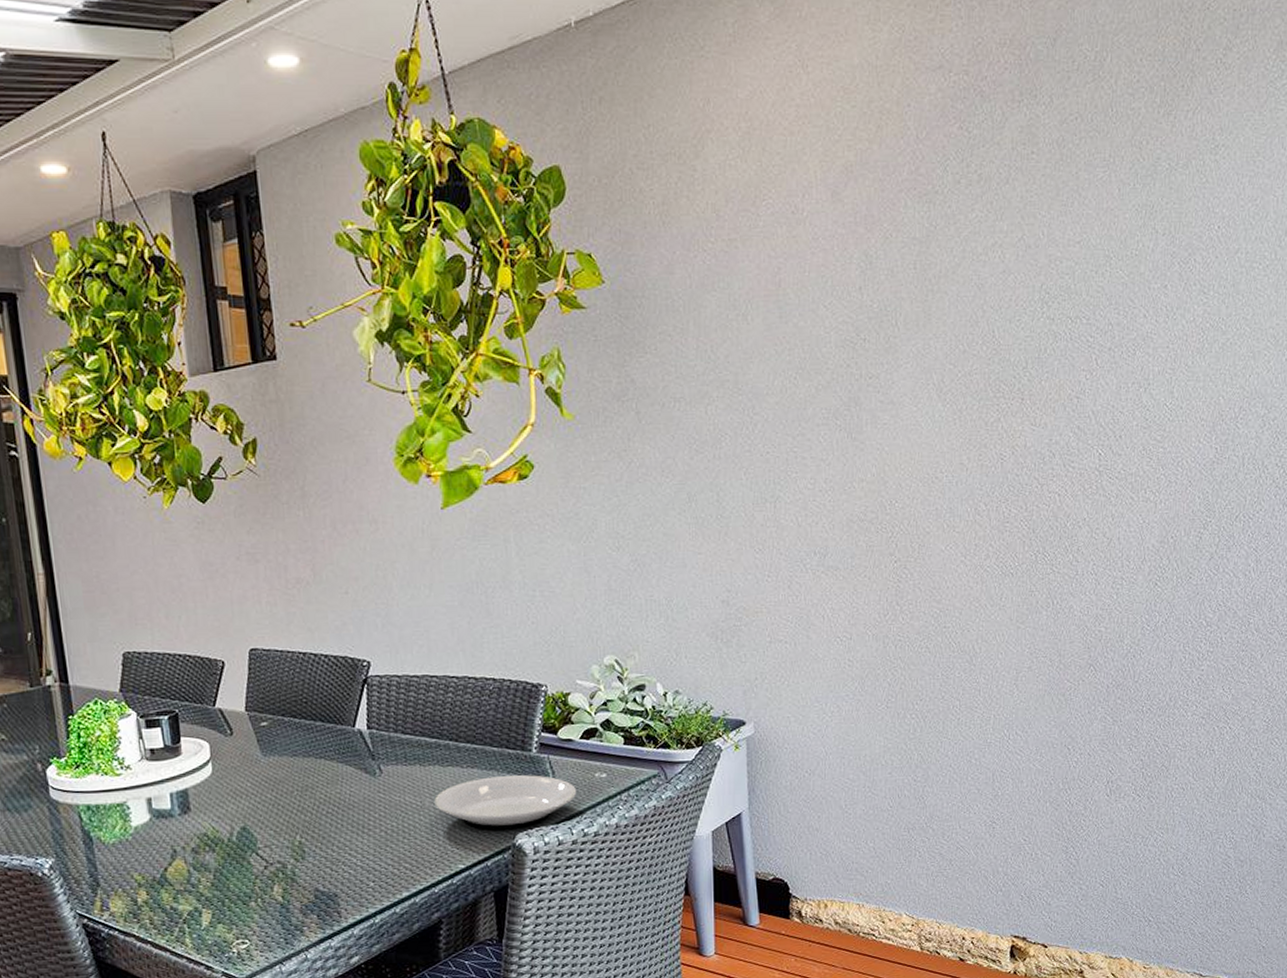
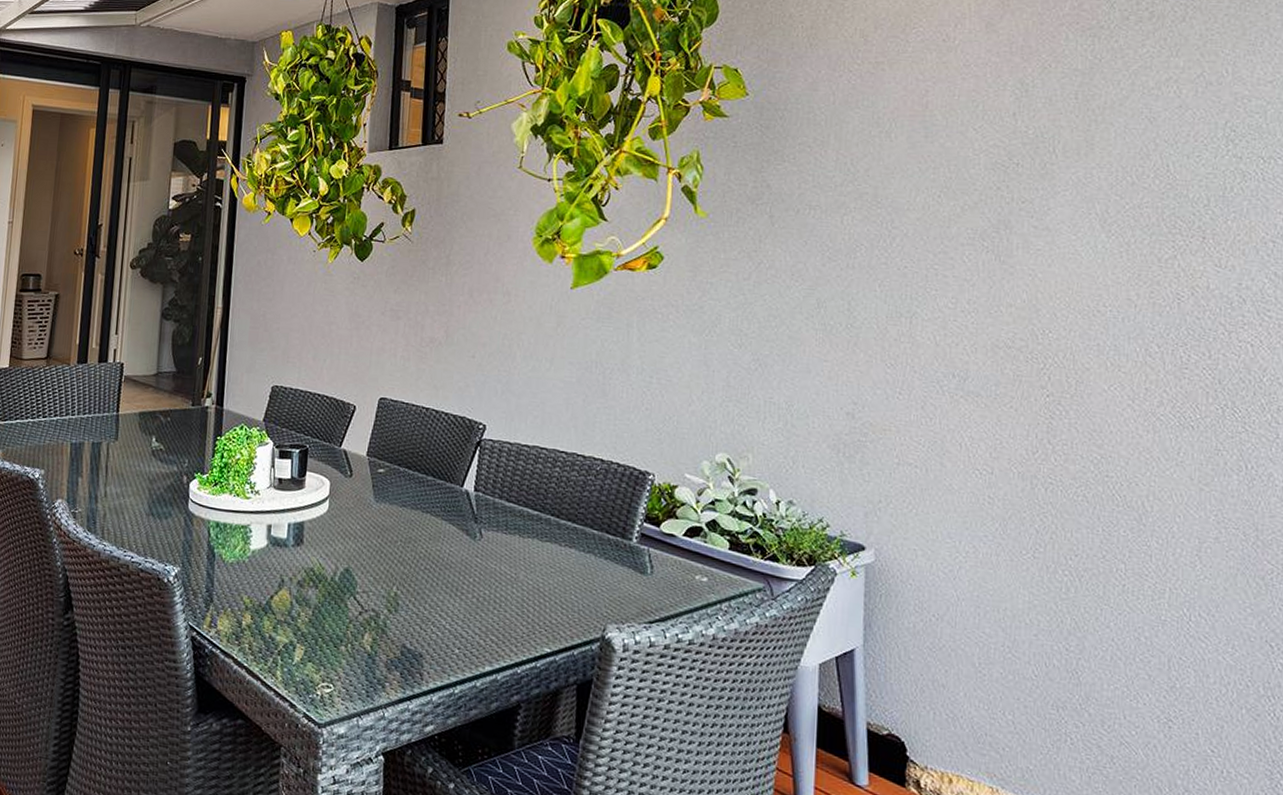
plate: present [434,775,577,830] -> none [529,559,675,621]

